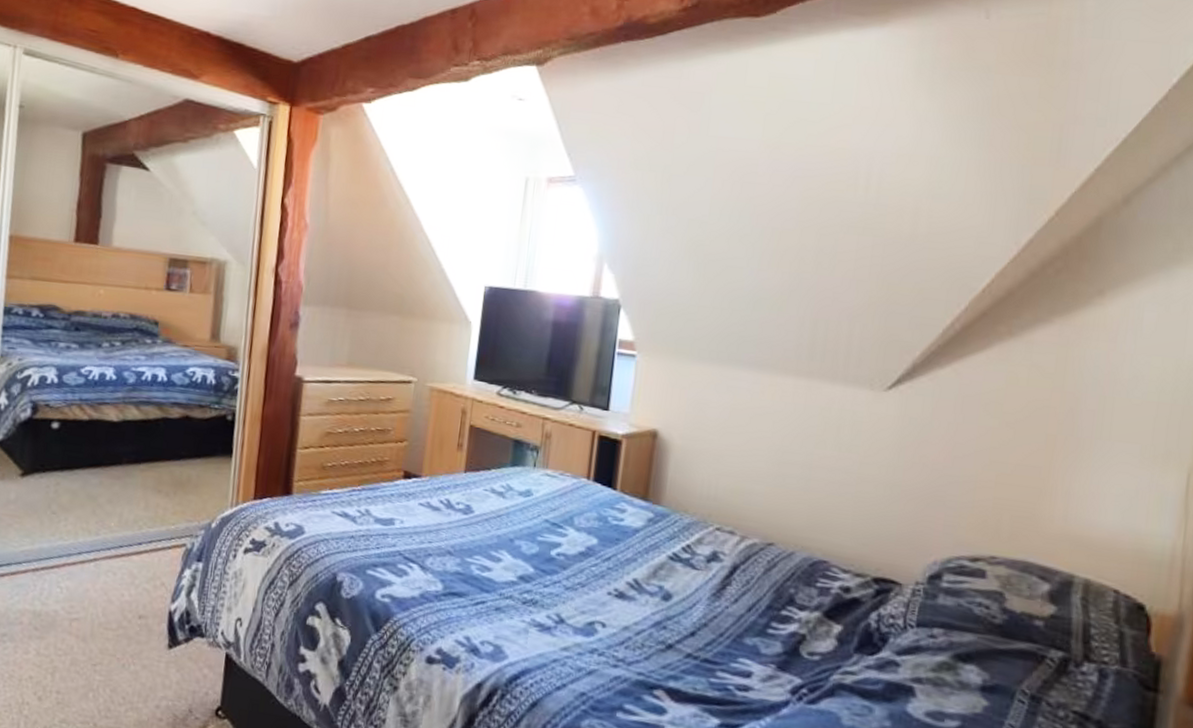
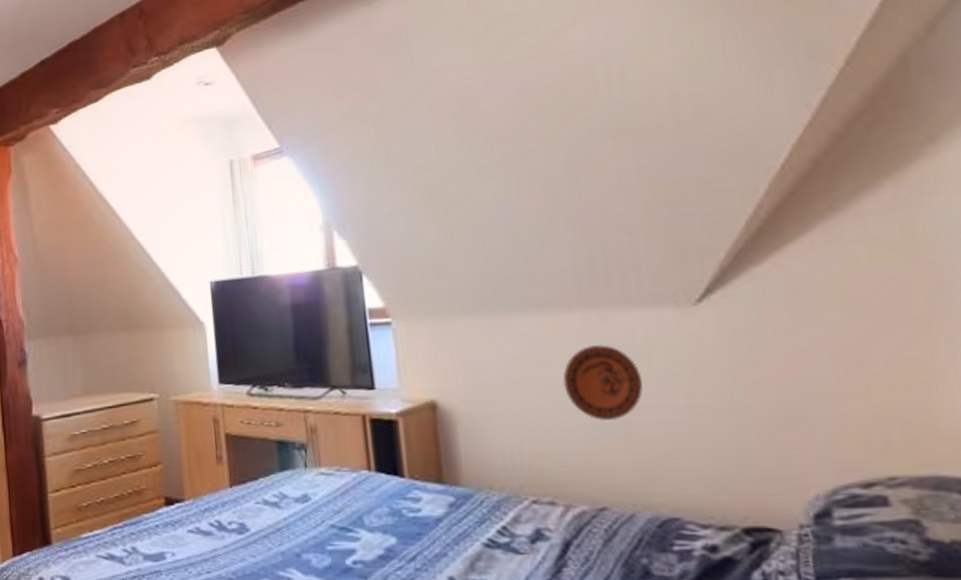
decorative plate: none [765,408,828,474] -> present [563,345,643,421]

